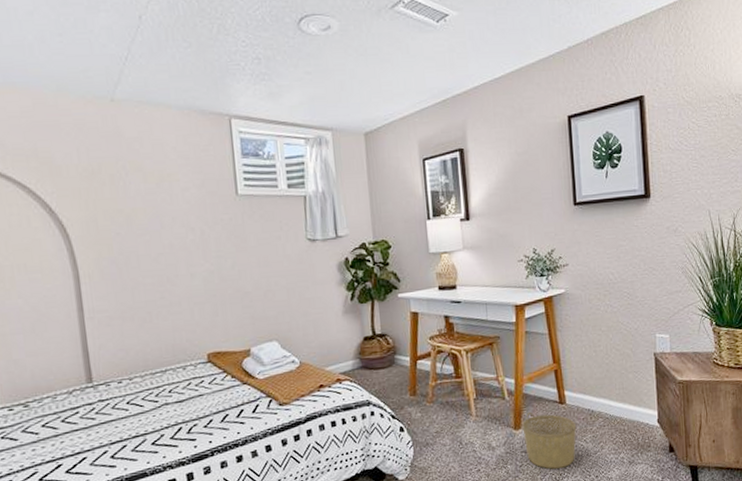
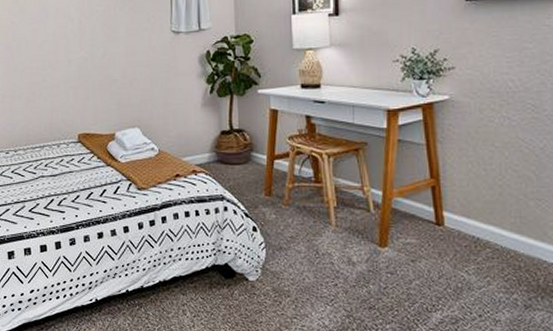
basket: present [522,411,577,470] -> none [389,229,457,299]

